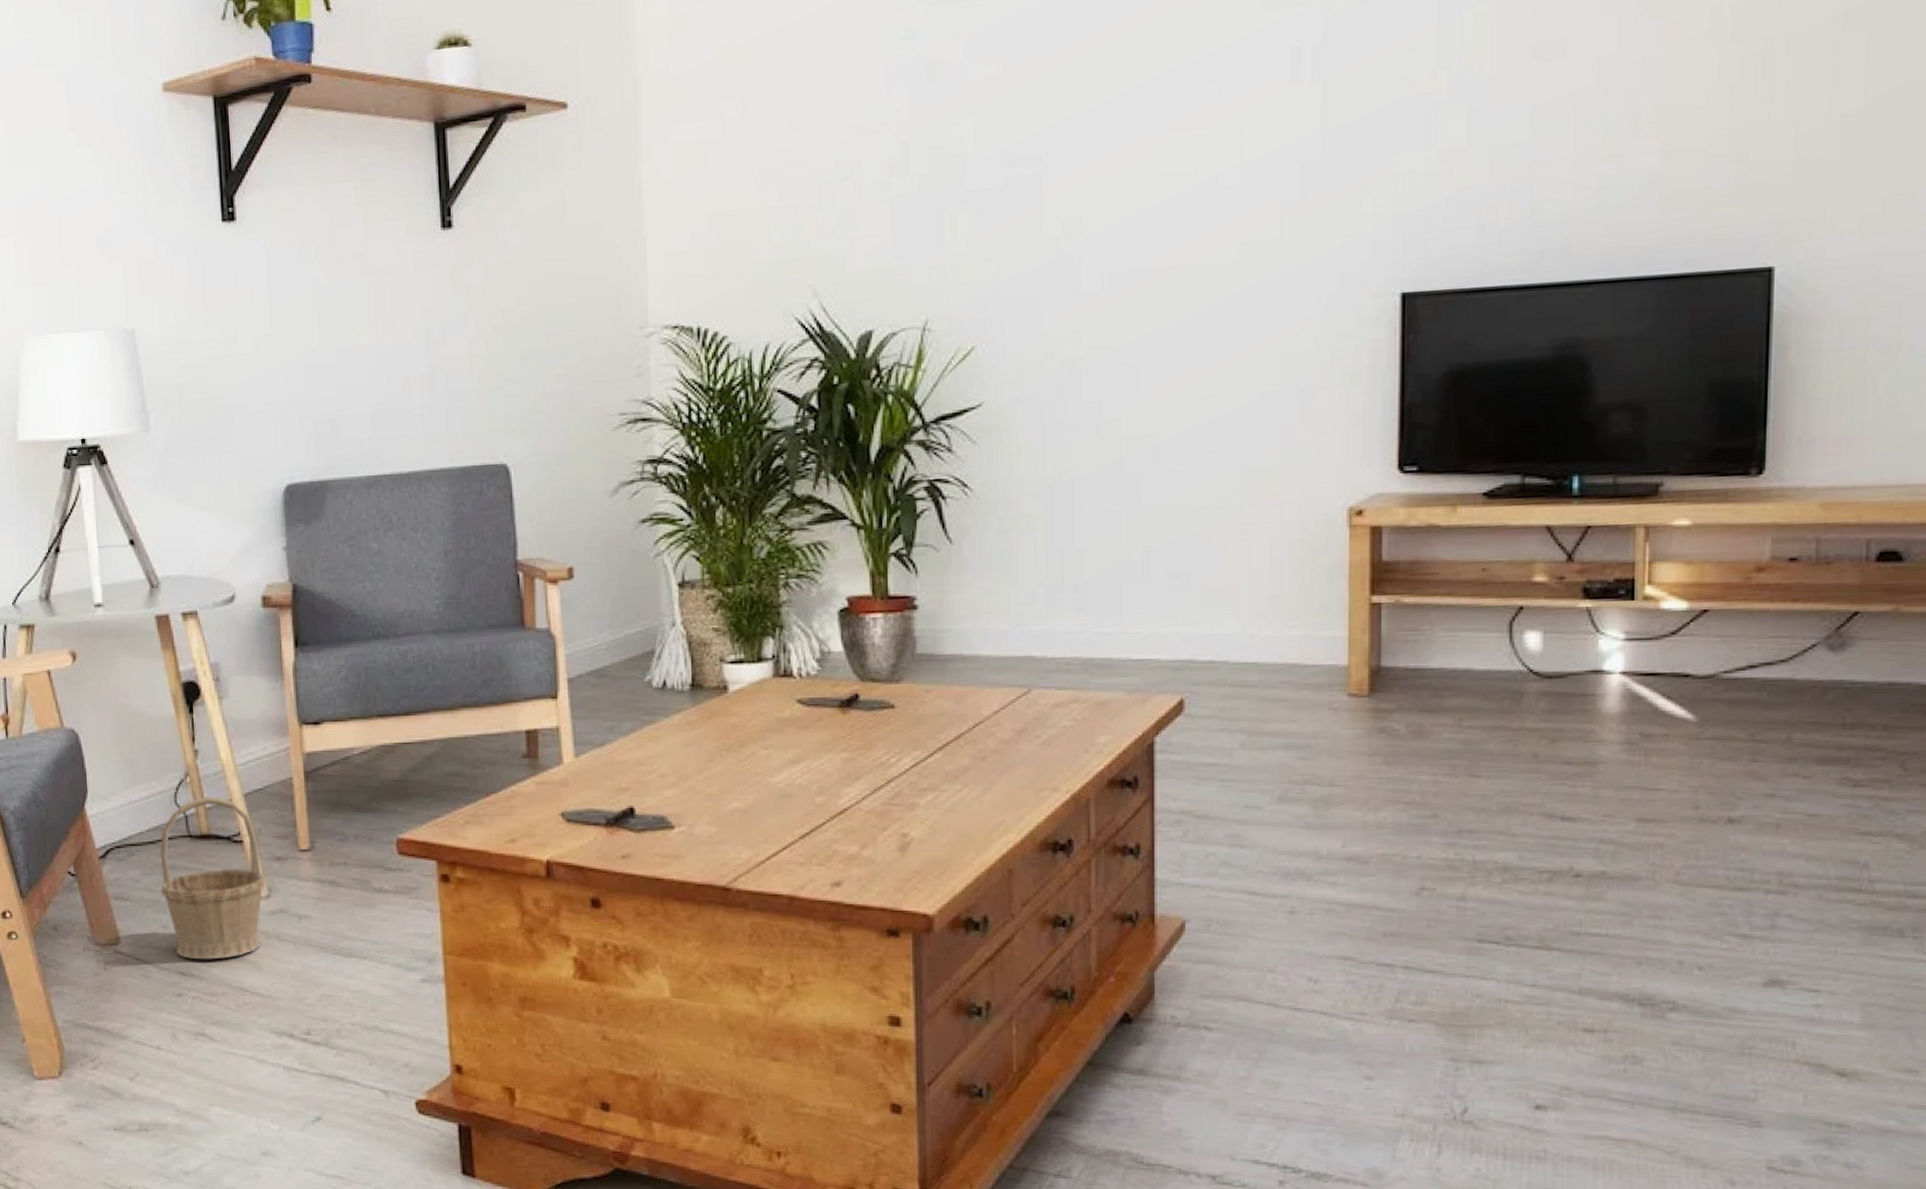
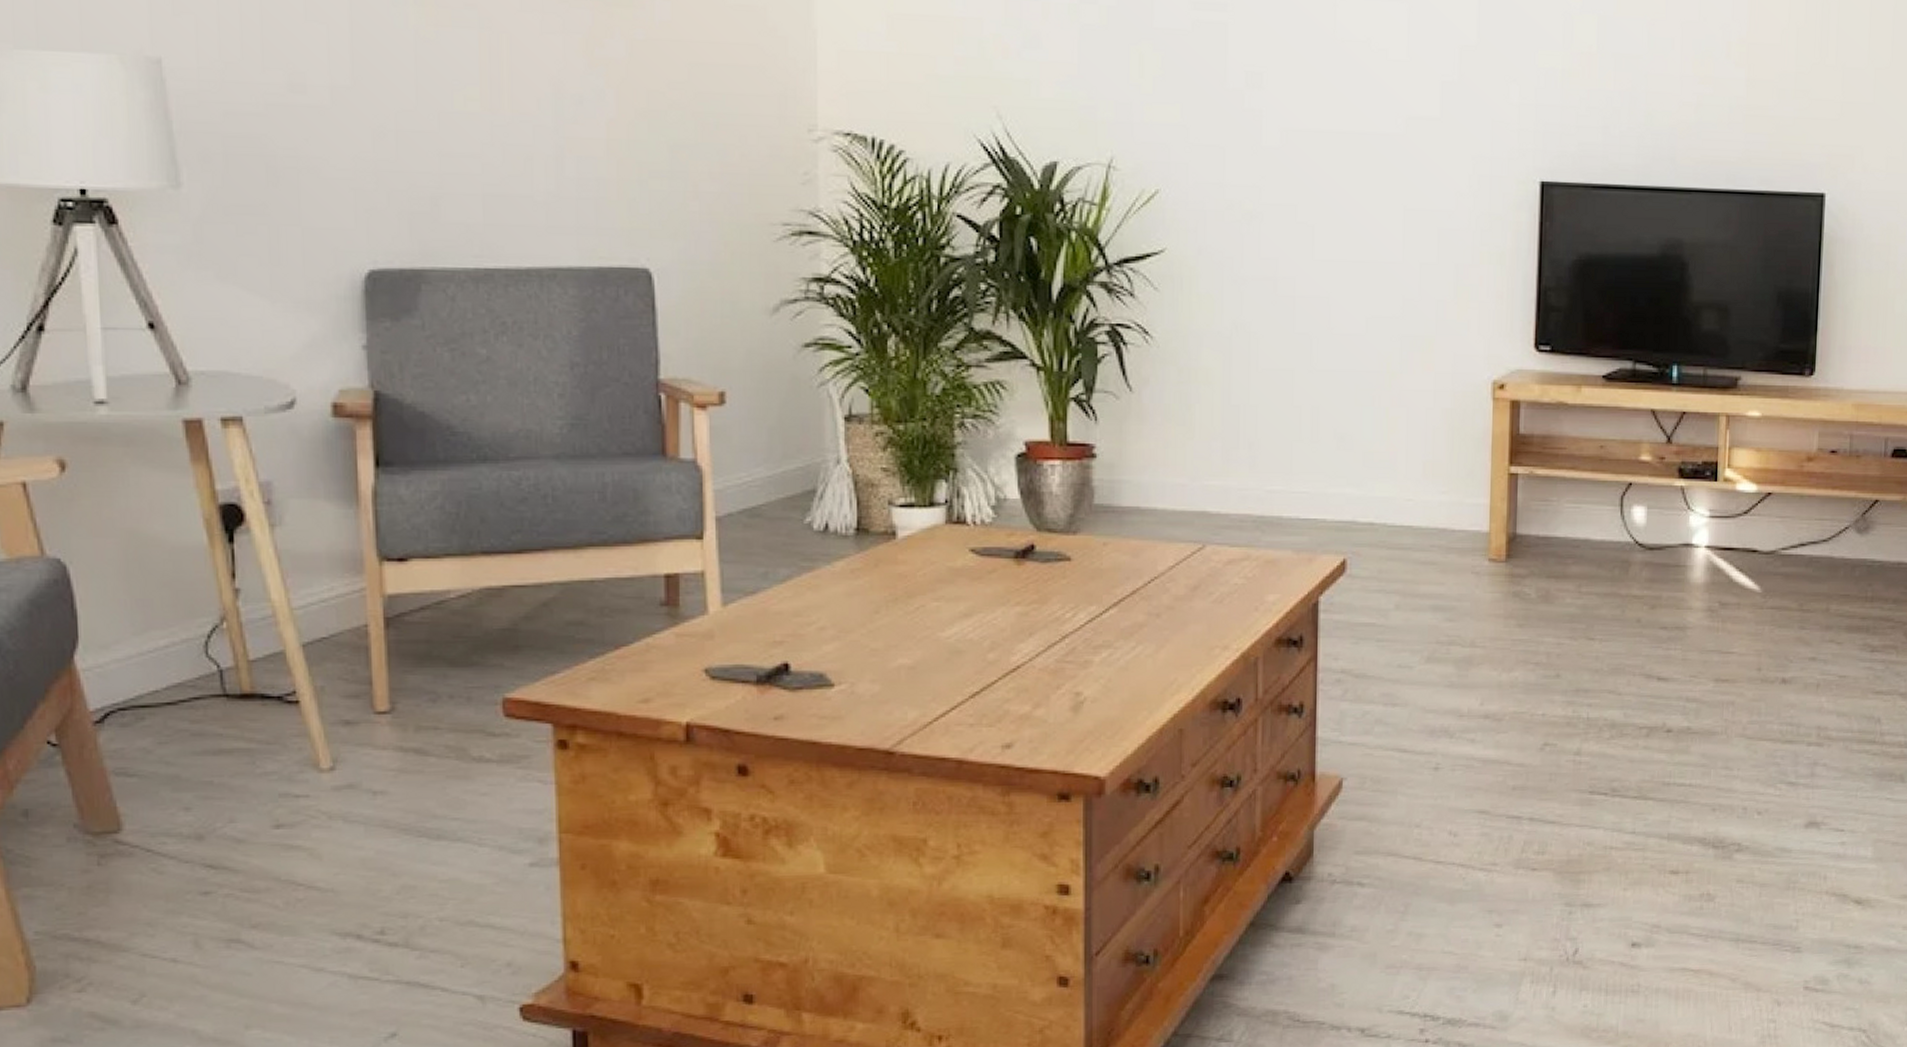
basket: present [160,797,266,960] -> none [182,647,329,849]

